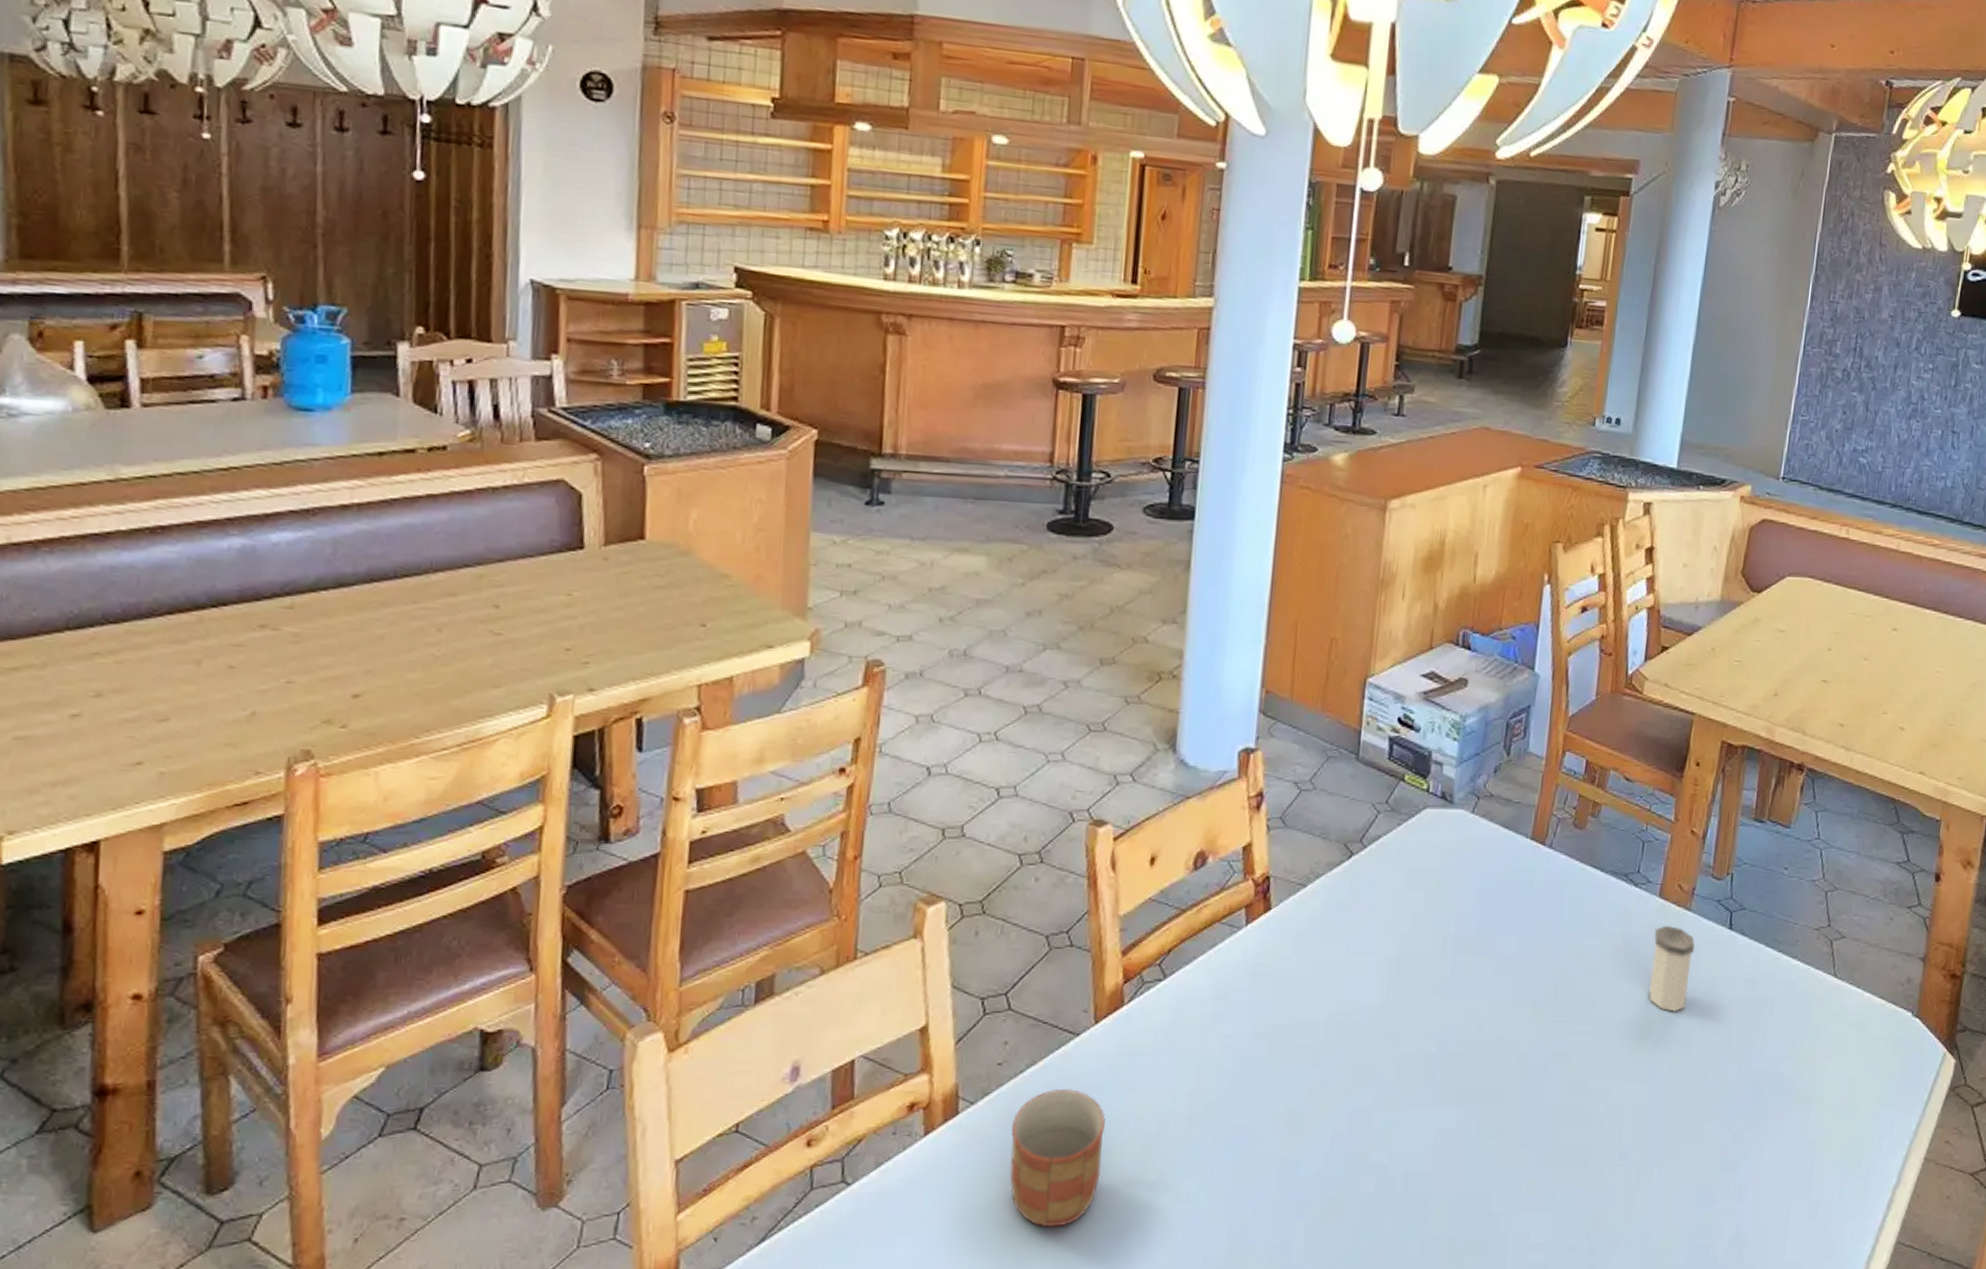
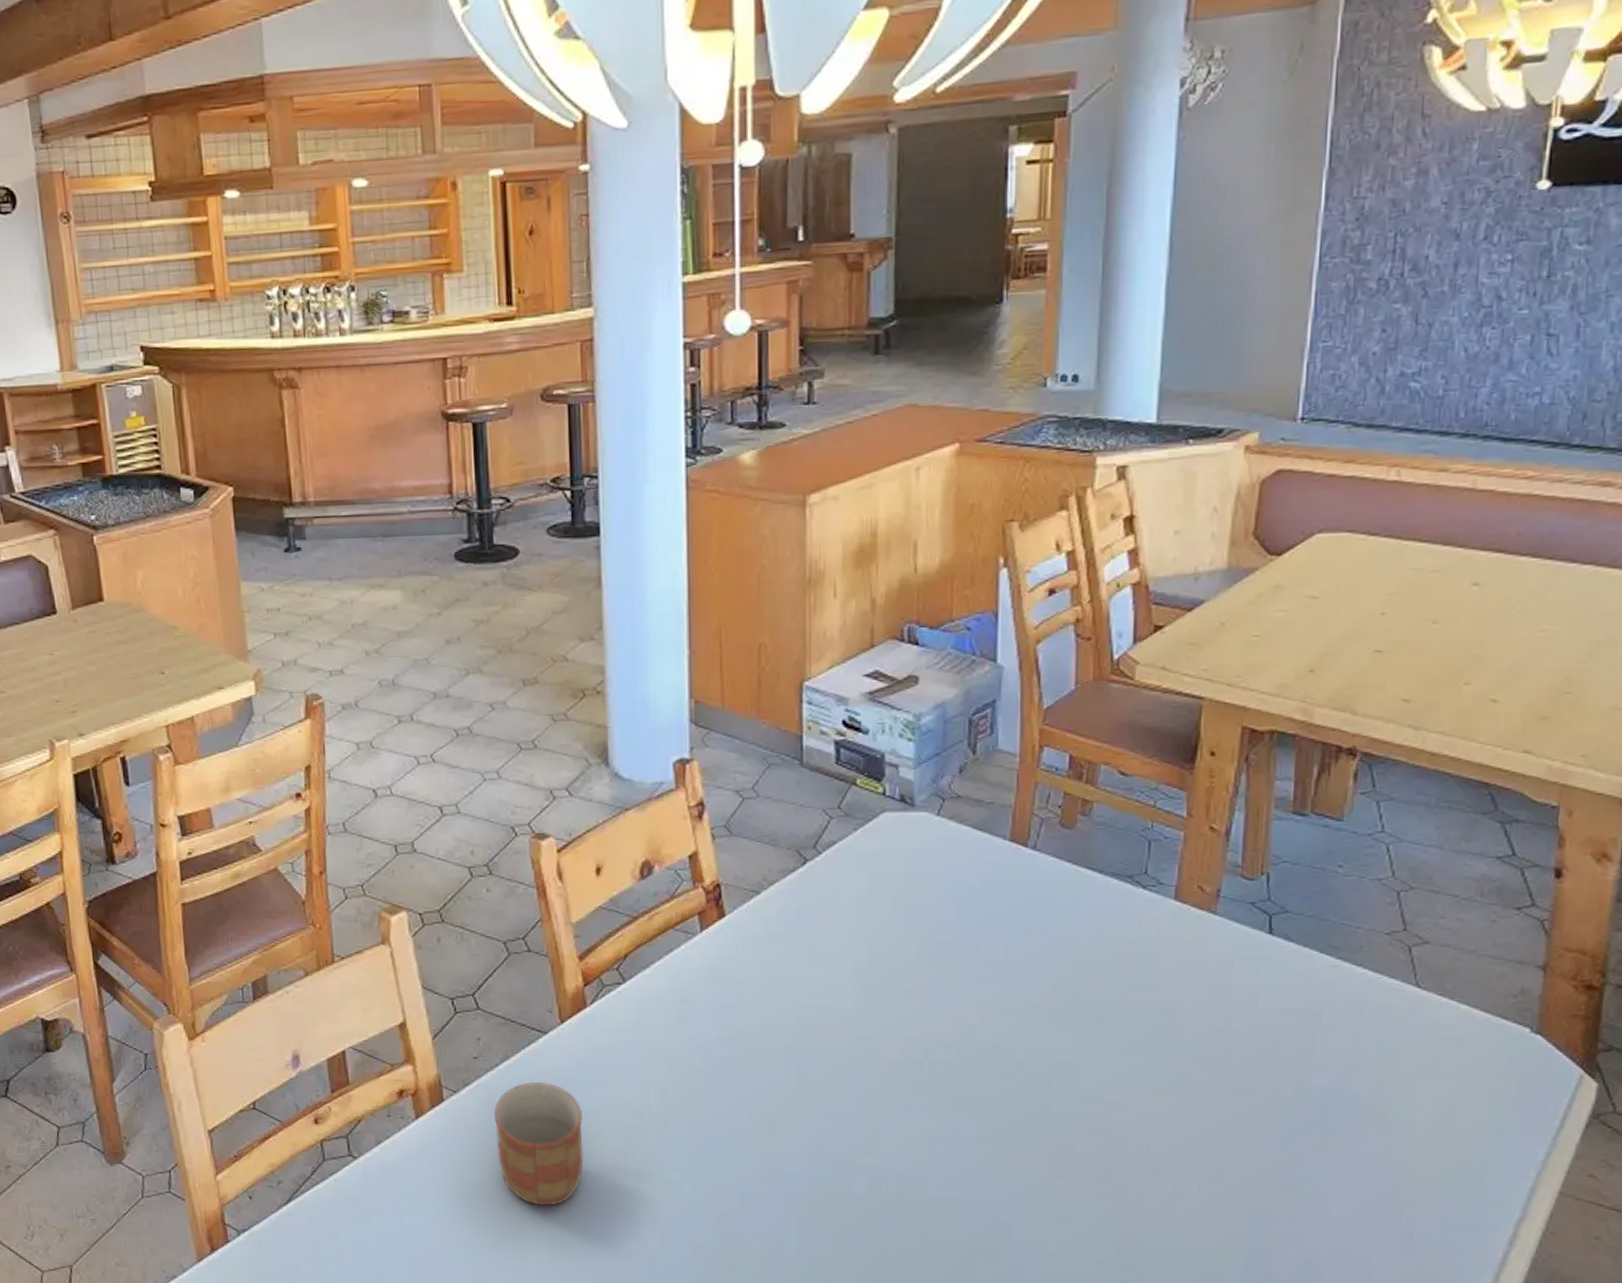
salt shaker: present [1649,926,1695,1012] -> none [1170,931,1225,1023]

